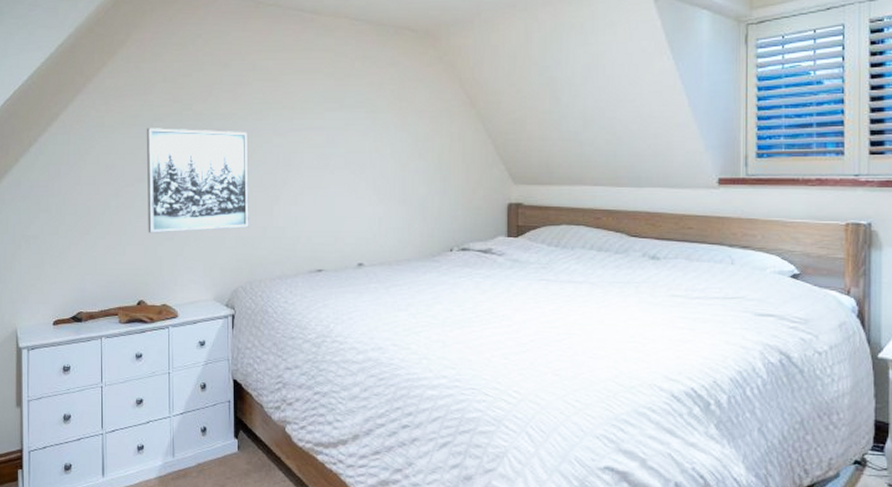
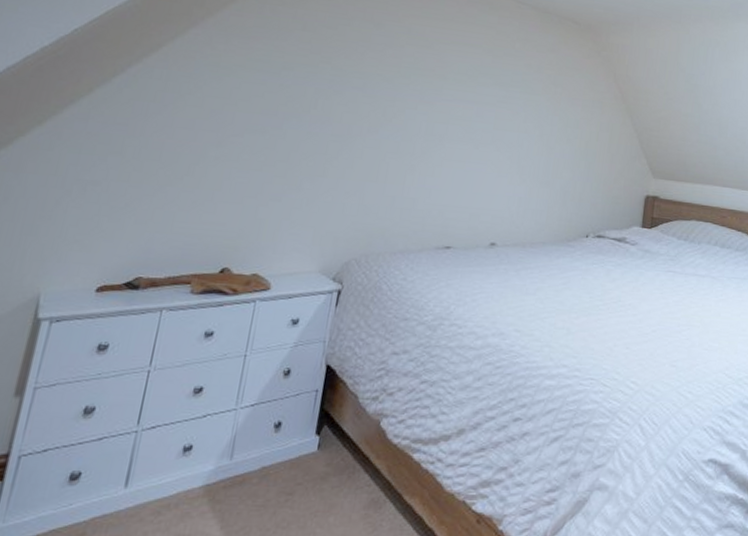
wall art: present [146,128,249,233] -> none [250,75,391,196]

